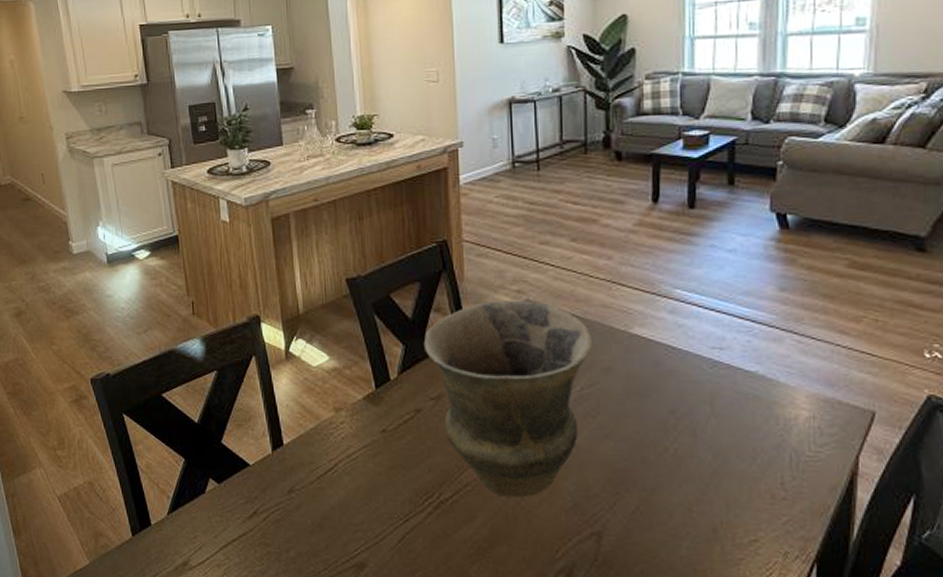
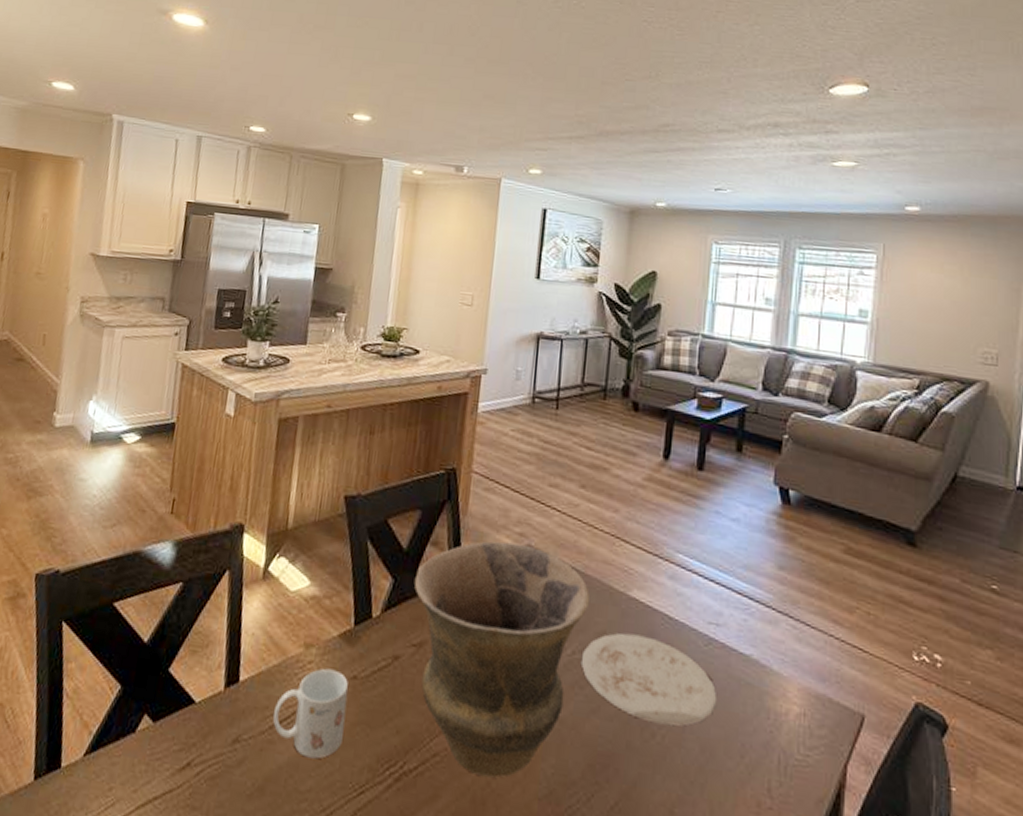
mug: none [318,426,382,499] -> present [272,668,348,759]
plate: none [590,366,726,440] -> present [580,633,718,726]

